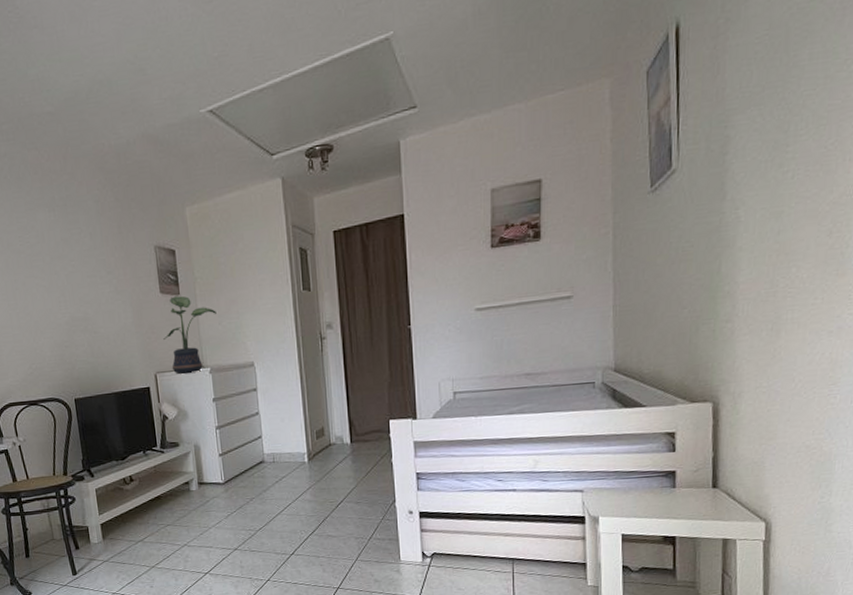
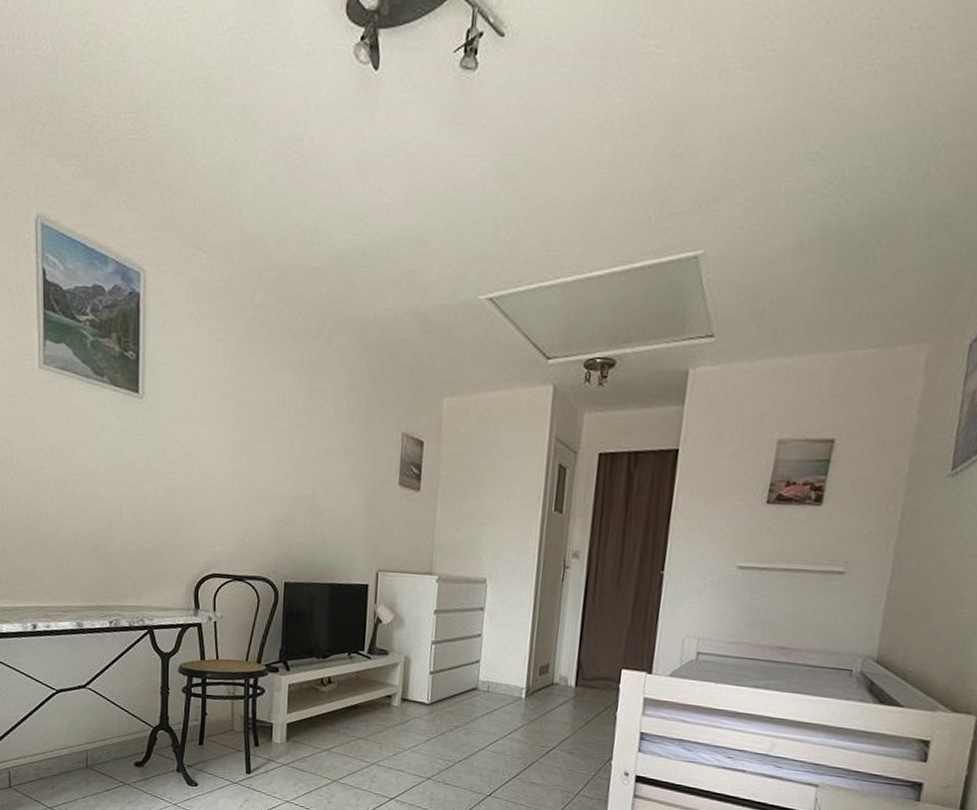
potted plant: present [163,295,216,374] -> none [393,491,456,578]

